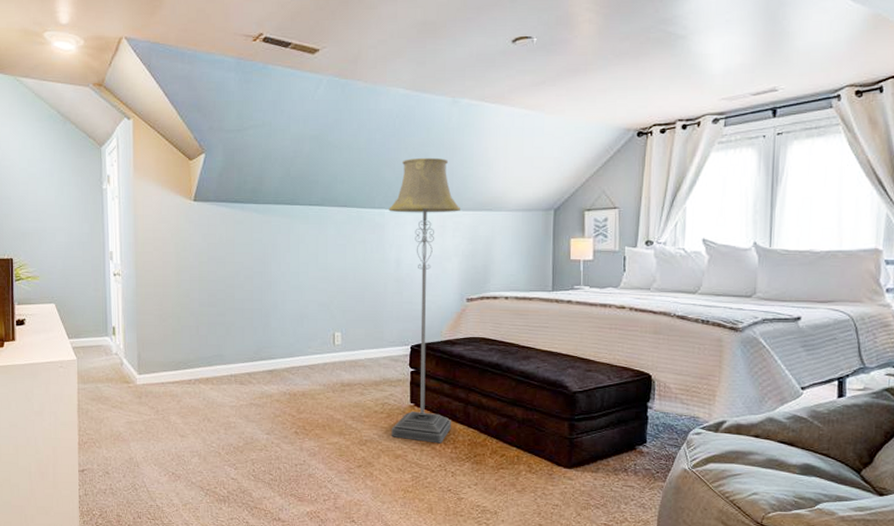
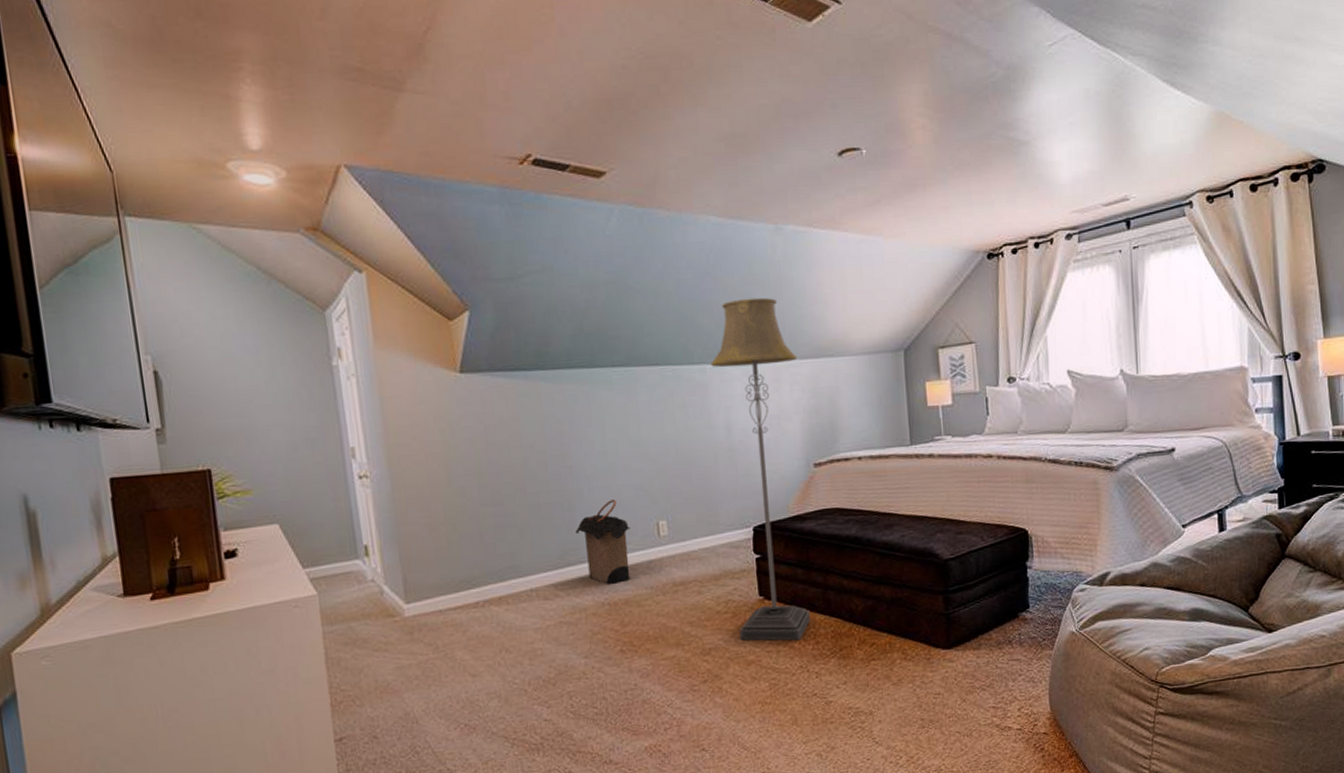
laundry hamper: none [269,311,312,378] -> present [576,499,631,584]

